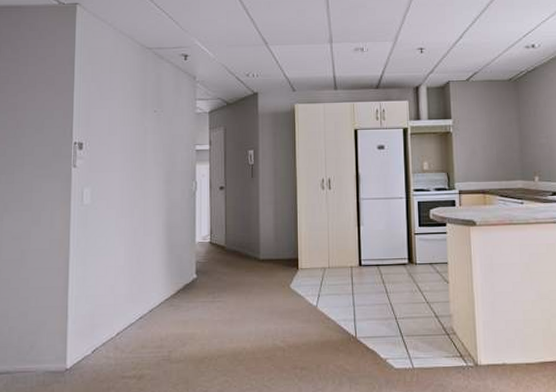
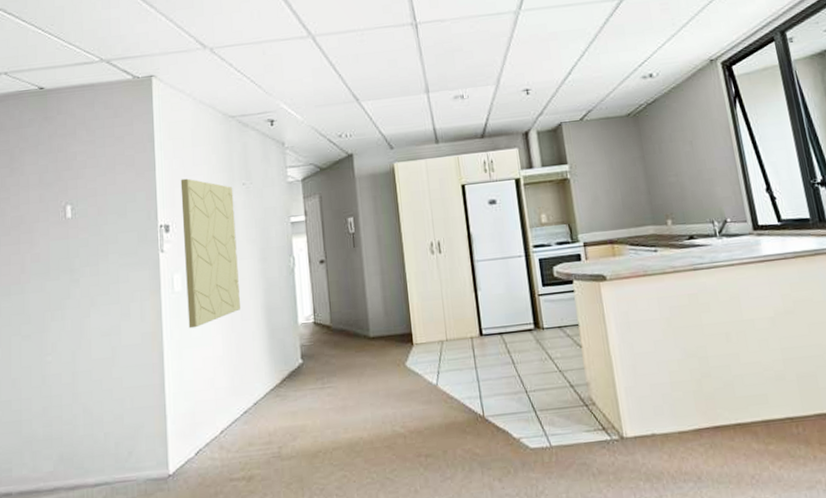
wall panel: none [94,101,145,239] -> present [180,178,240,329]

